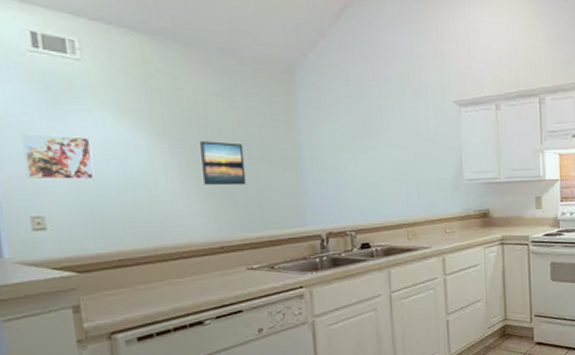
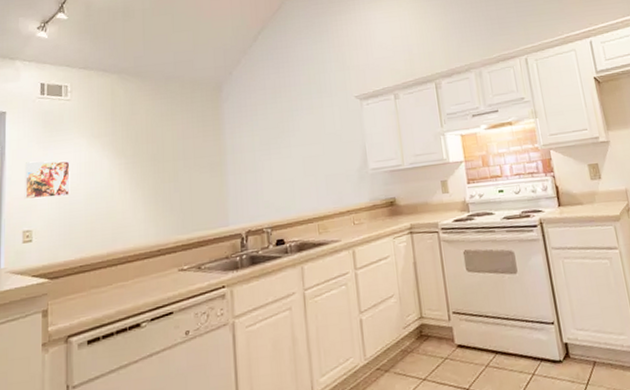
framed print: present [200,141,246,186] -> none [148,154,182,193]

